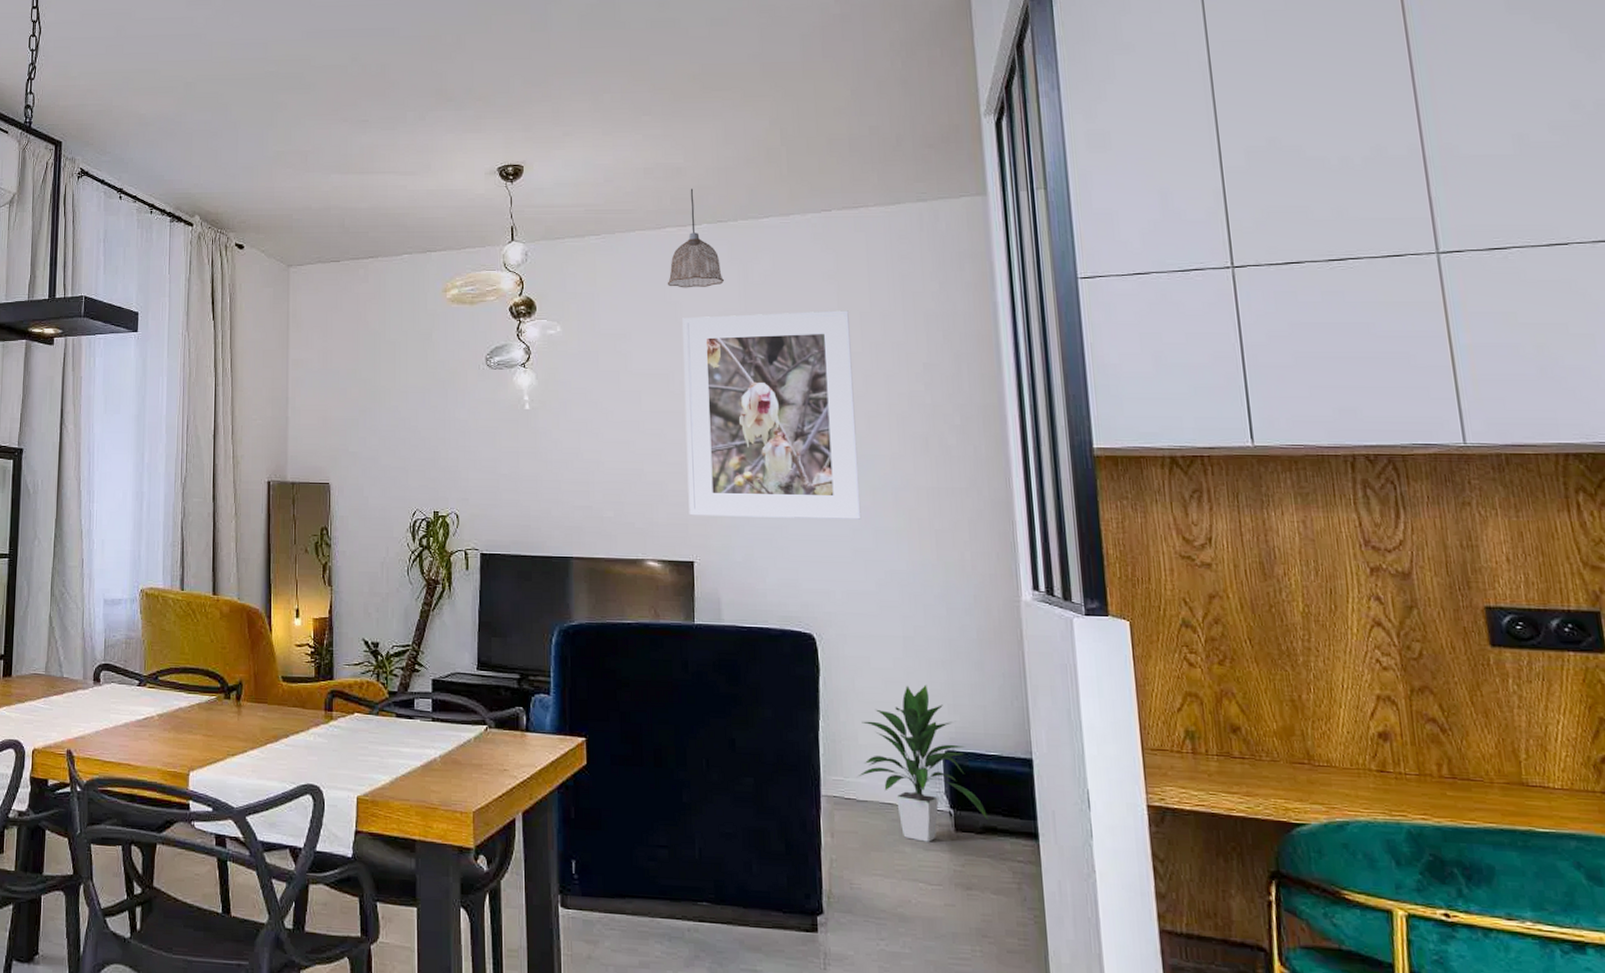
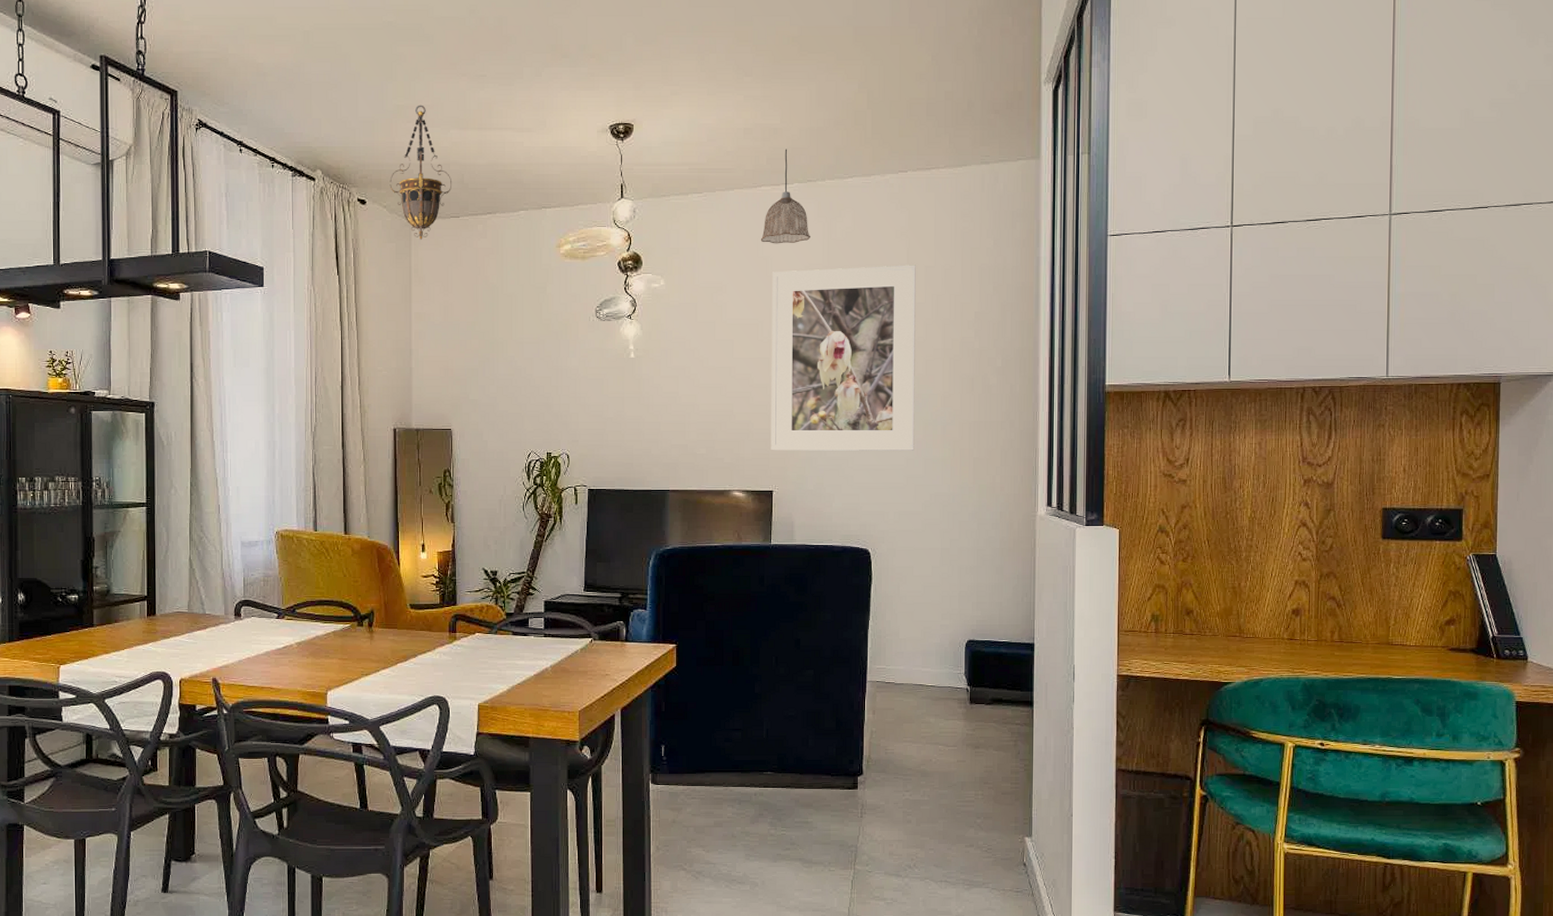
hanging lantern: none [268,150,332,284] -> present [389,105,451,240]
indoor plant: present [858,685,989,842] -> none [897,587,997,713]

